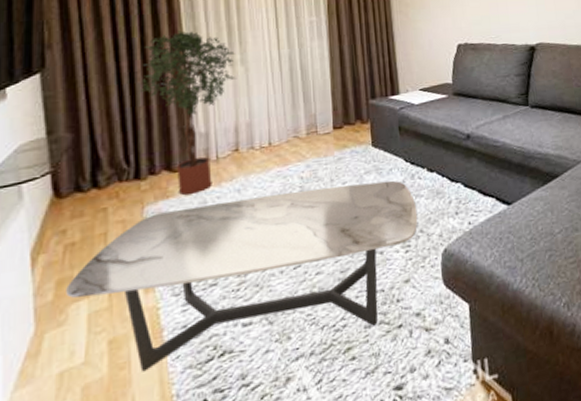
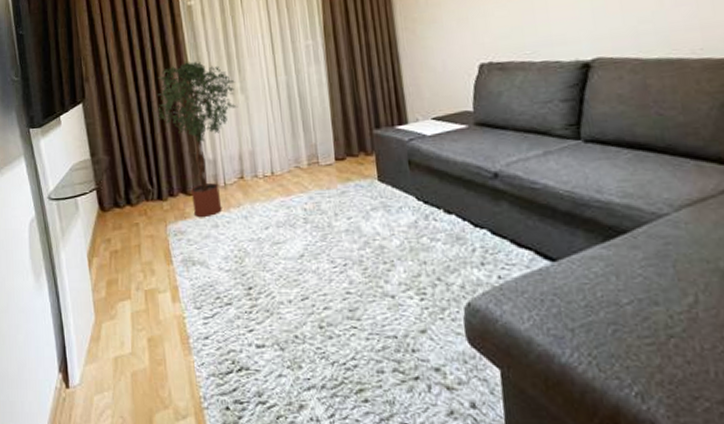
coffee table: present [66,180,418,372] -> none [114,219,435,372]

